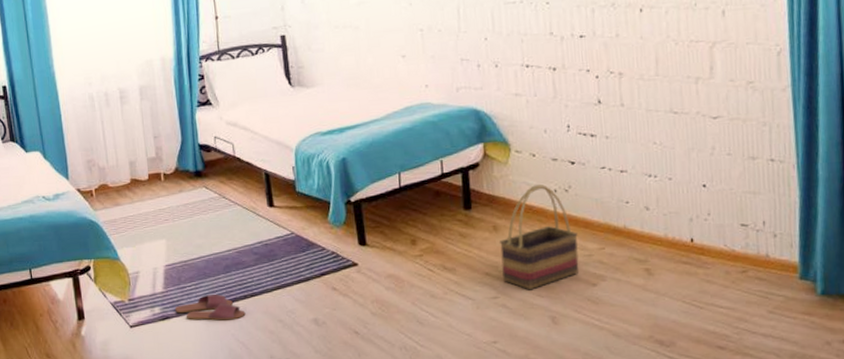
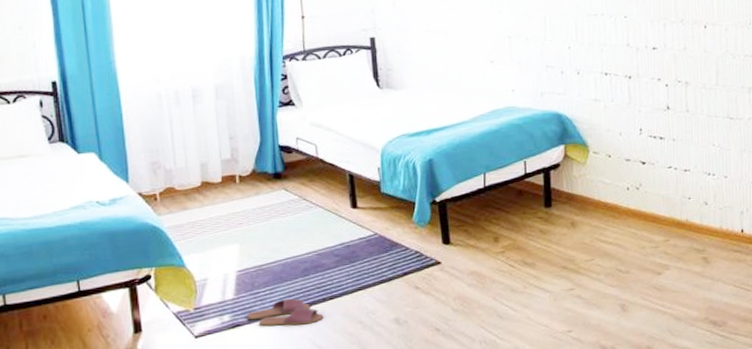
woven basket: present [499,184,580,290] -> none [576,183,647,281]

